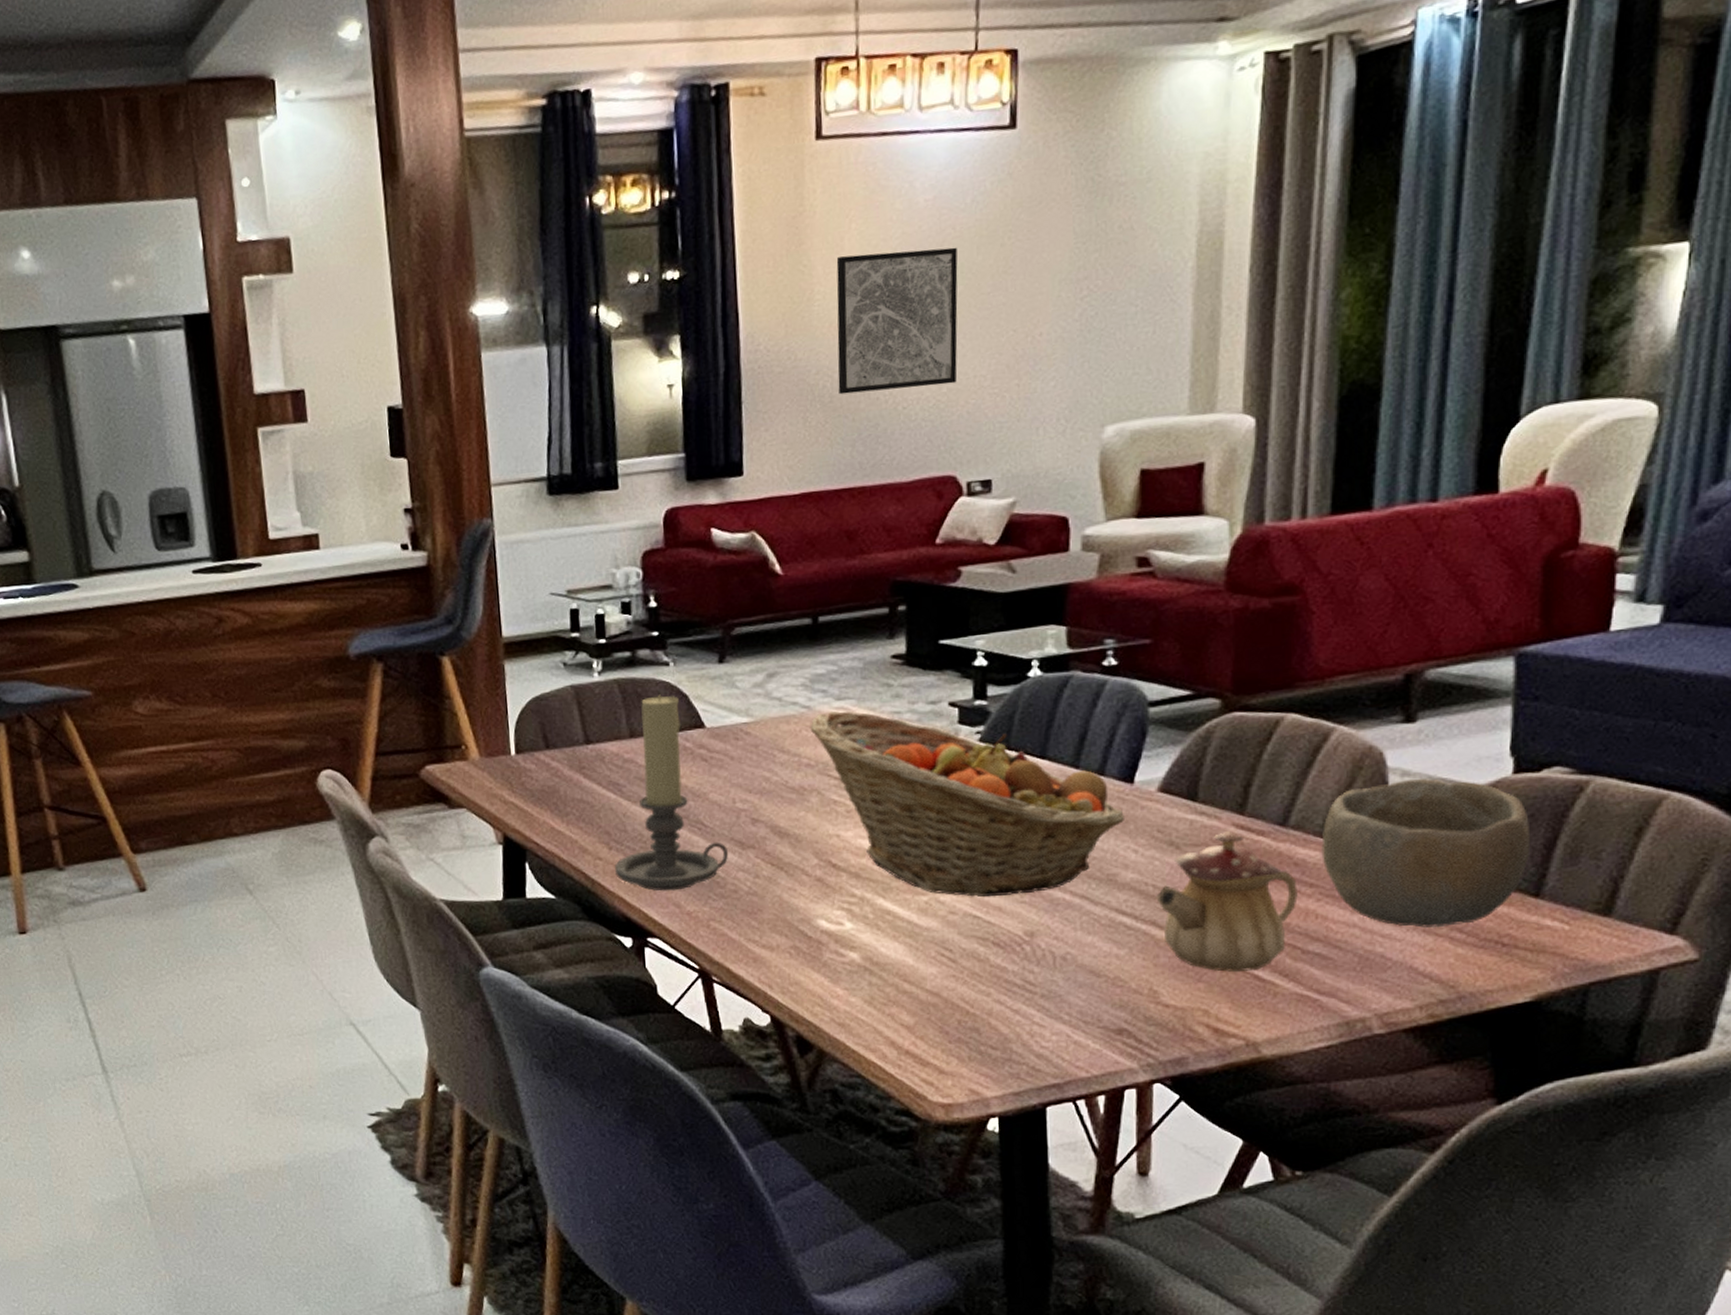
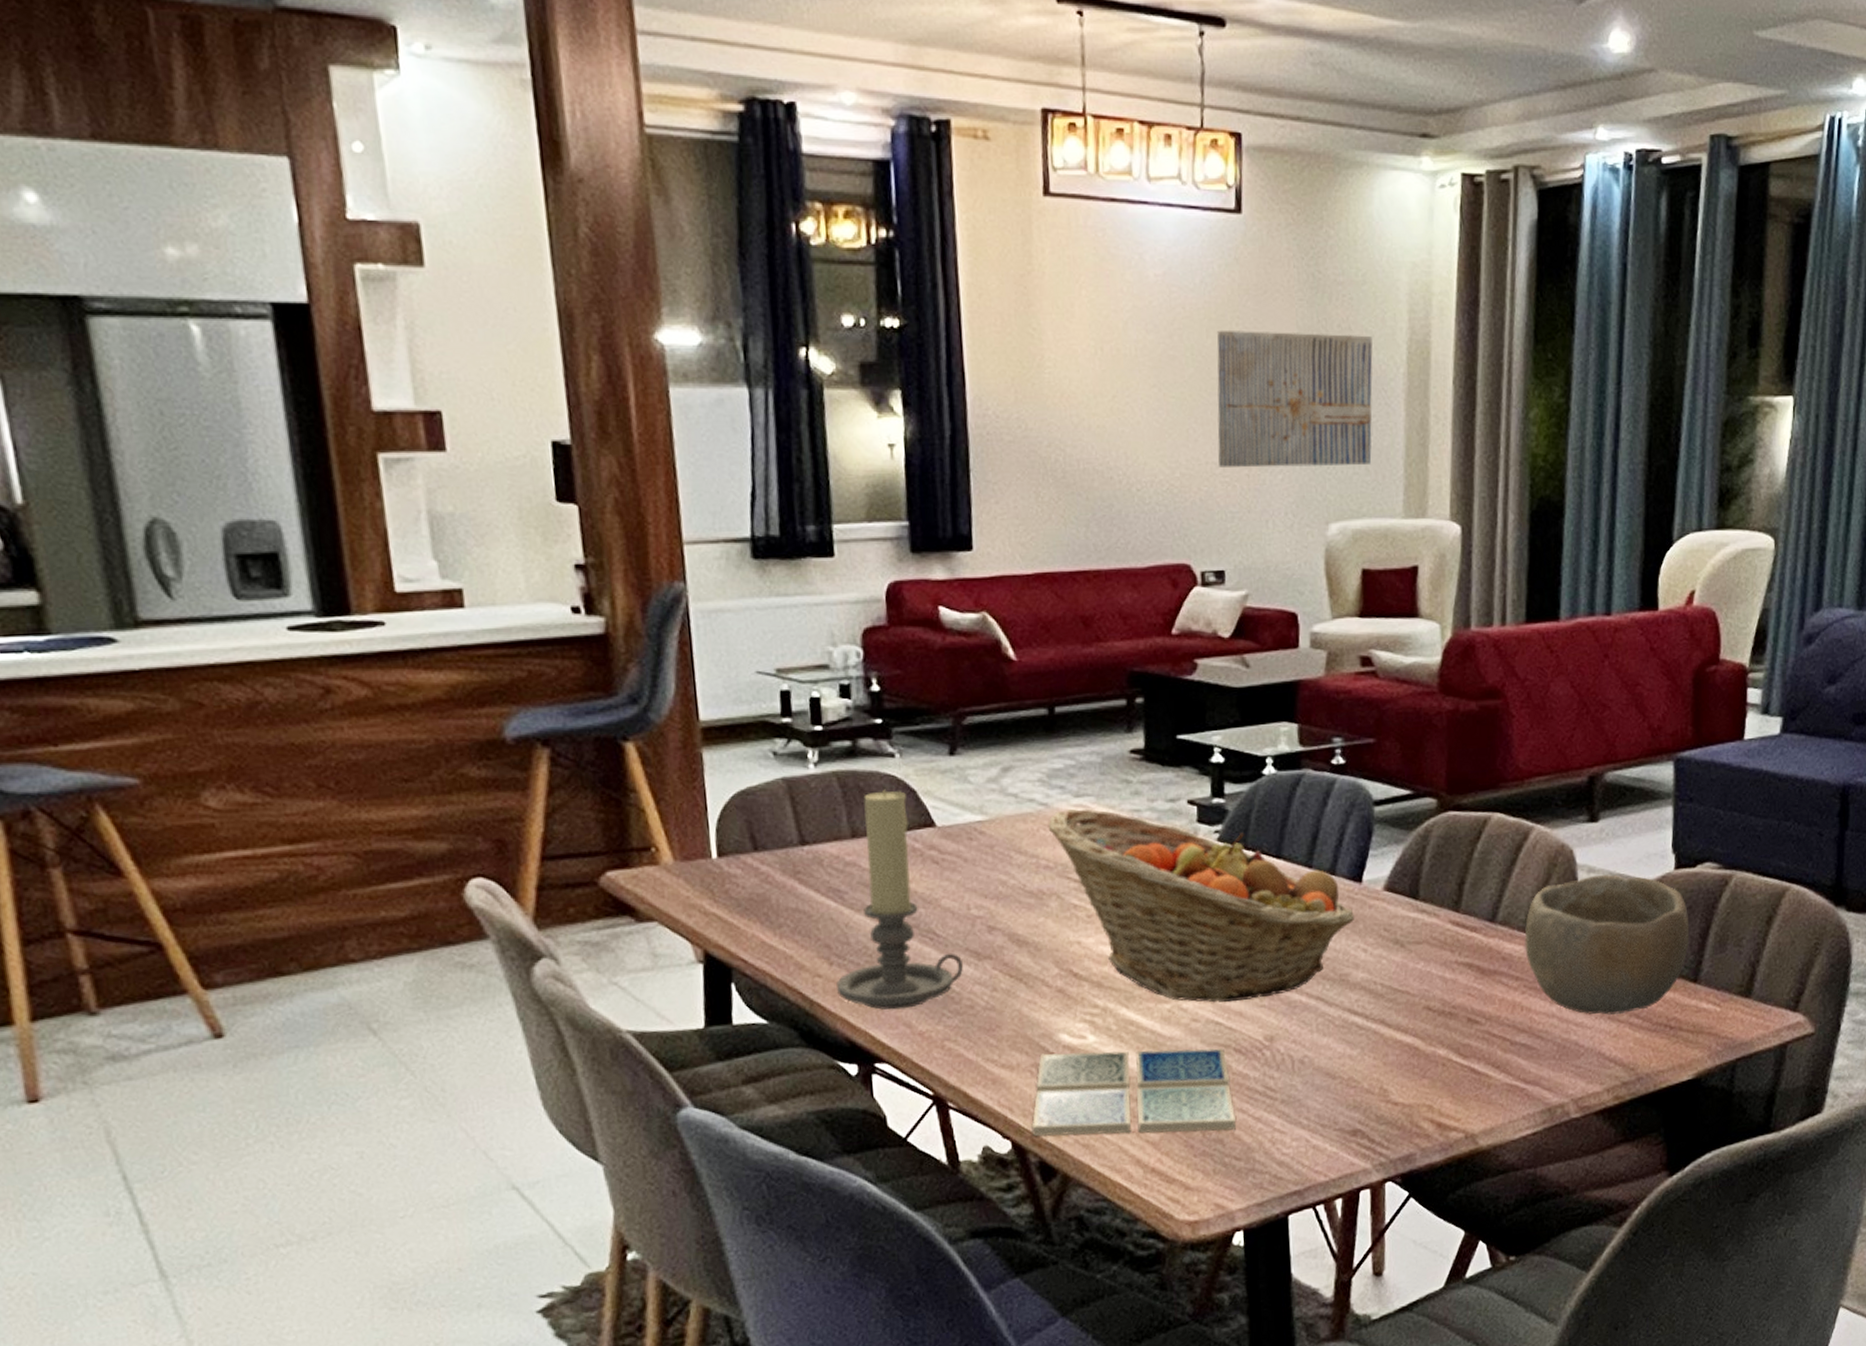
drink coaster: none [789,937,993,1020] -> present [1031,1048,1236,1137]
wall art: present [836,247,958,395] -> none [1067,324,1190,471]
wall art: none [986,233,1158,380] -> present [1217,330,1373,468]
teapot: present [1156,831,1299,972] -> none [1384,928,1507,1067]

